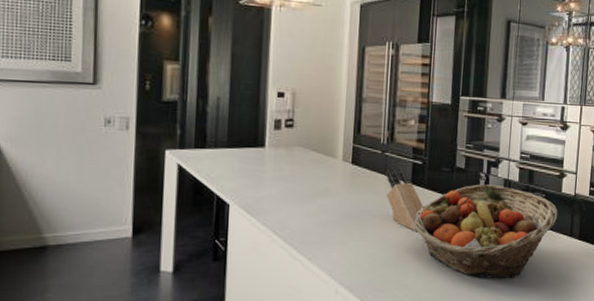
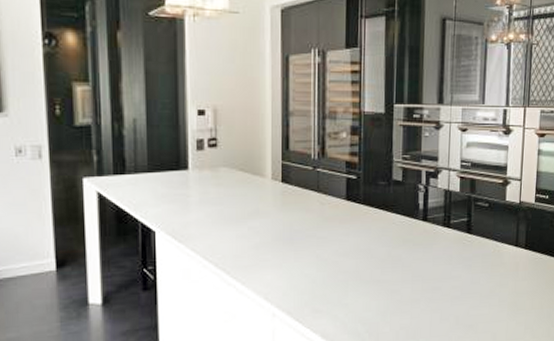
knife block: present [386,168,424,231] -> none [319,184,361,249]
fruit basket: present [414,184,558,279] -> none [351,196,502,294]

